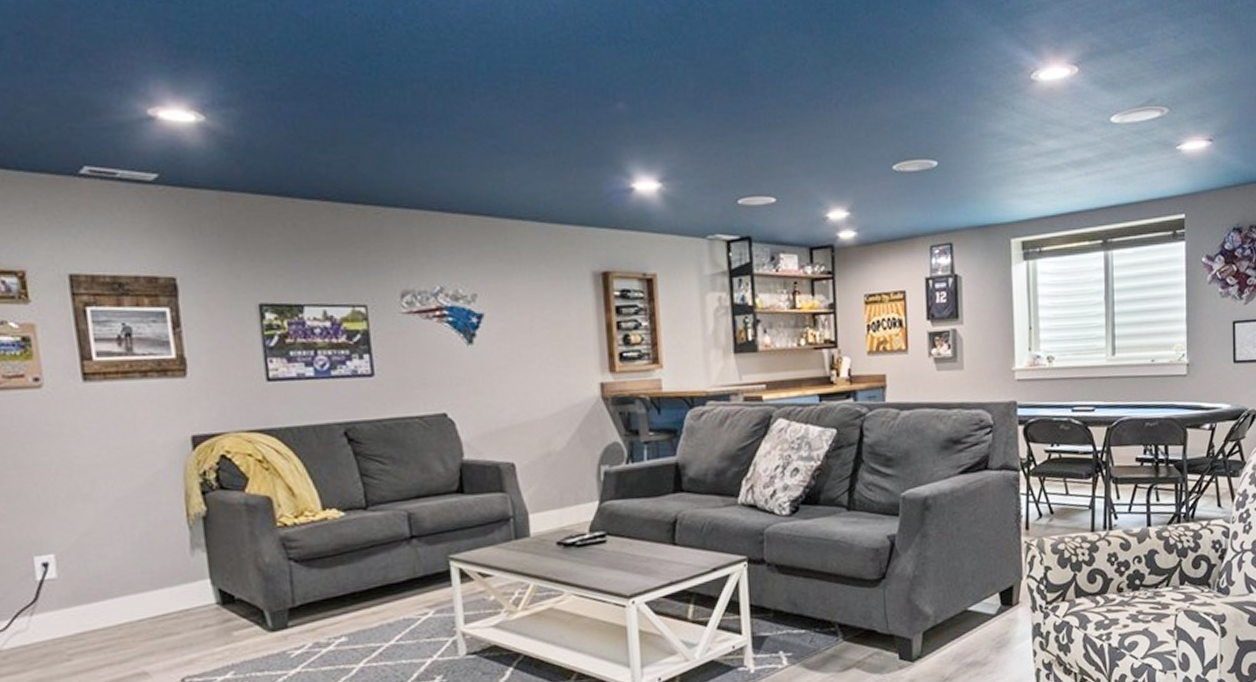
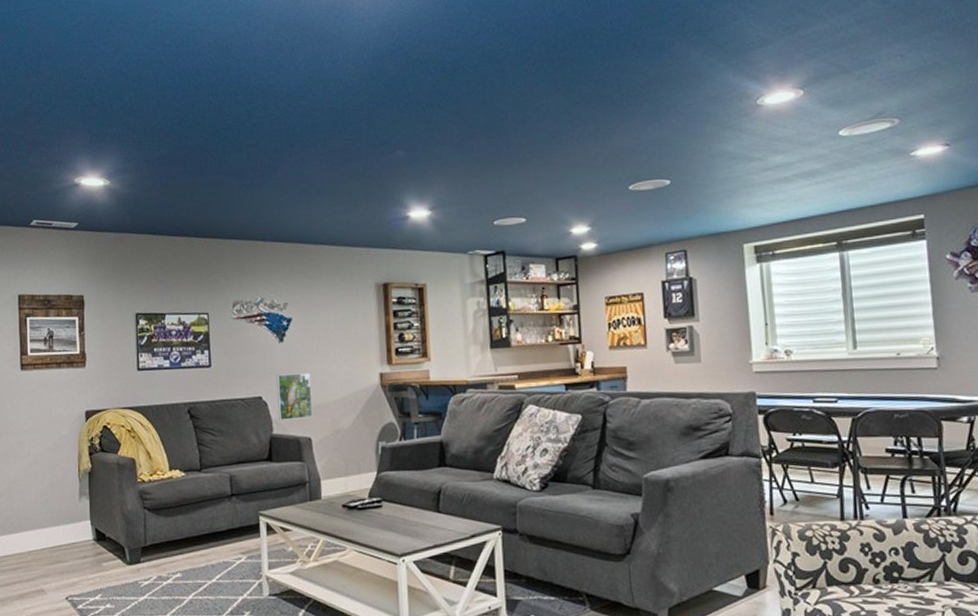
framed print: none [465,383,516,444] -> present [276,373,313,421]

